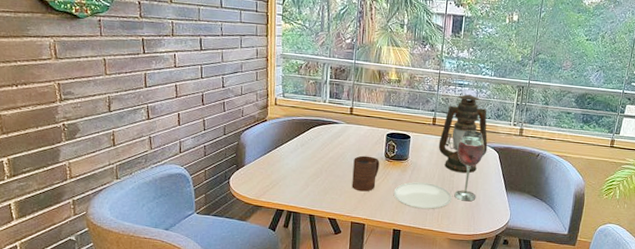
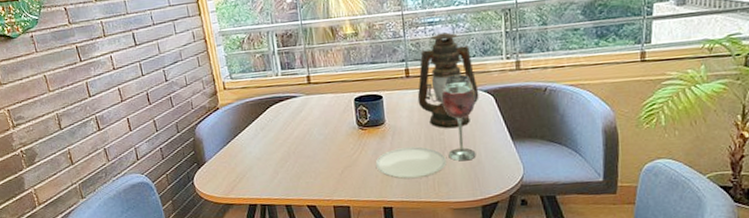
cup: present [352,155,380,192] -> none [322,127,354,170]

